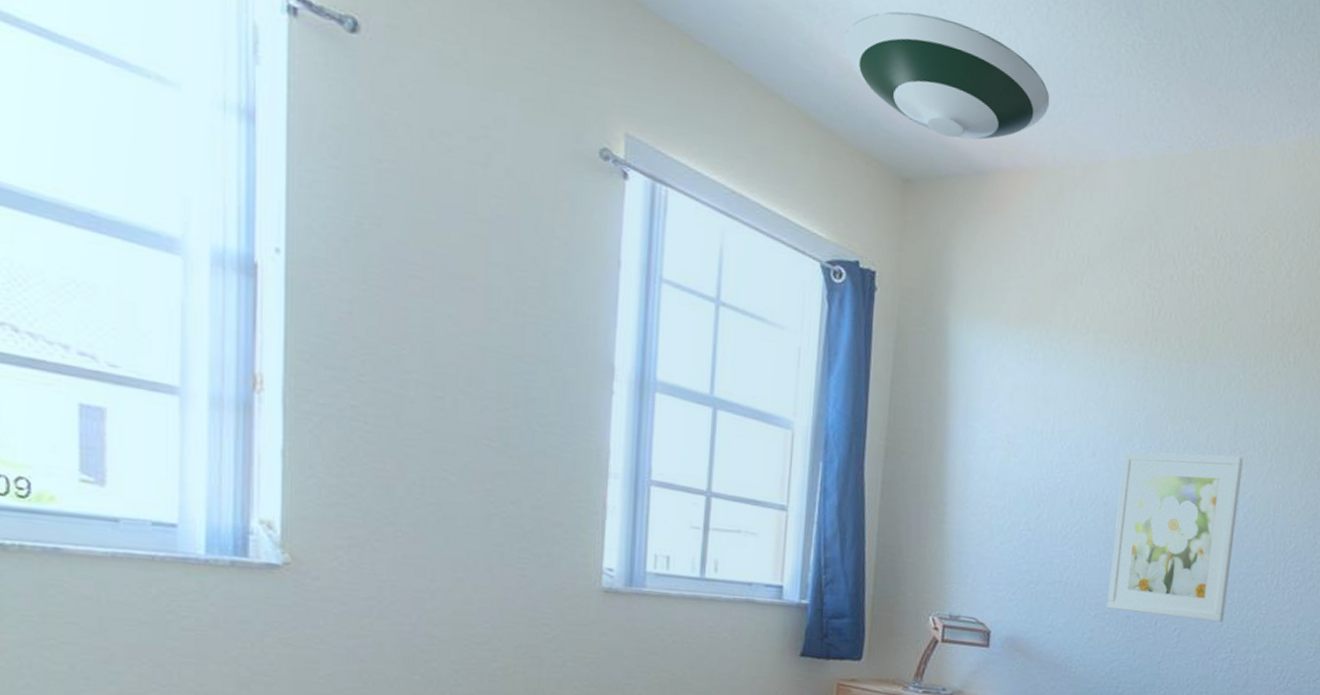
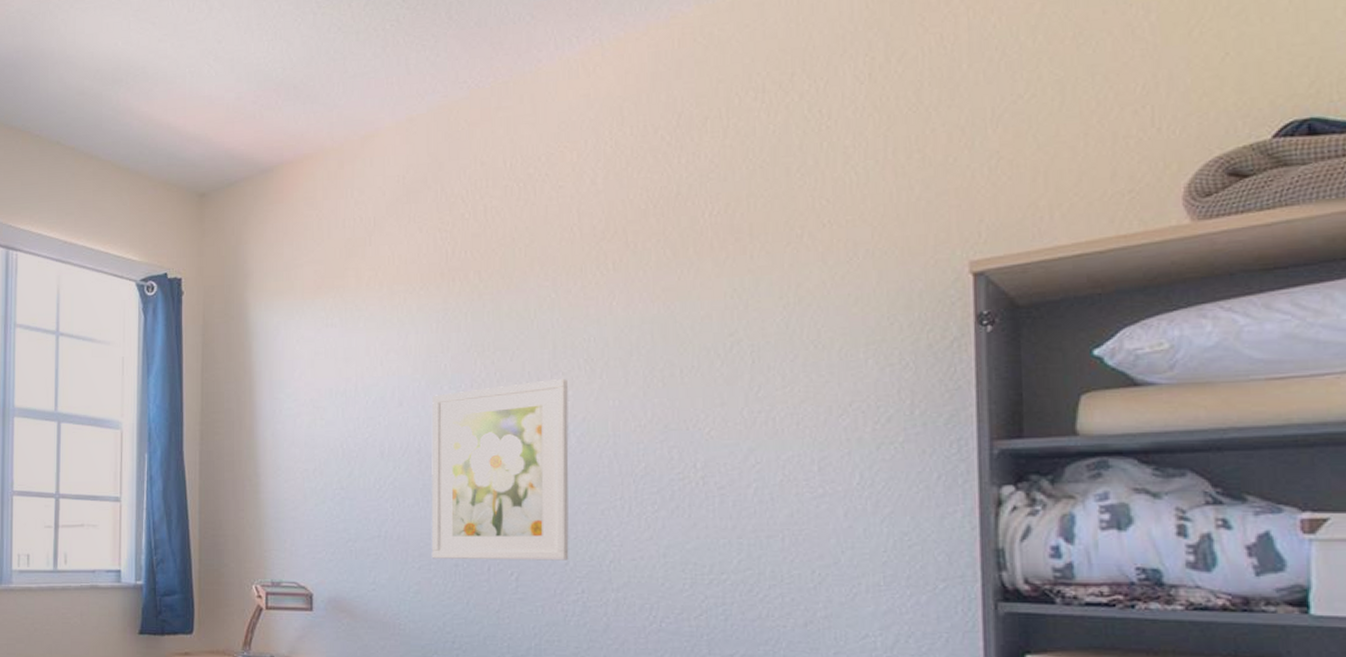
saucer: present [843,11,1050,140] -> none [143,52,323,149]

